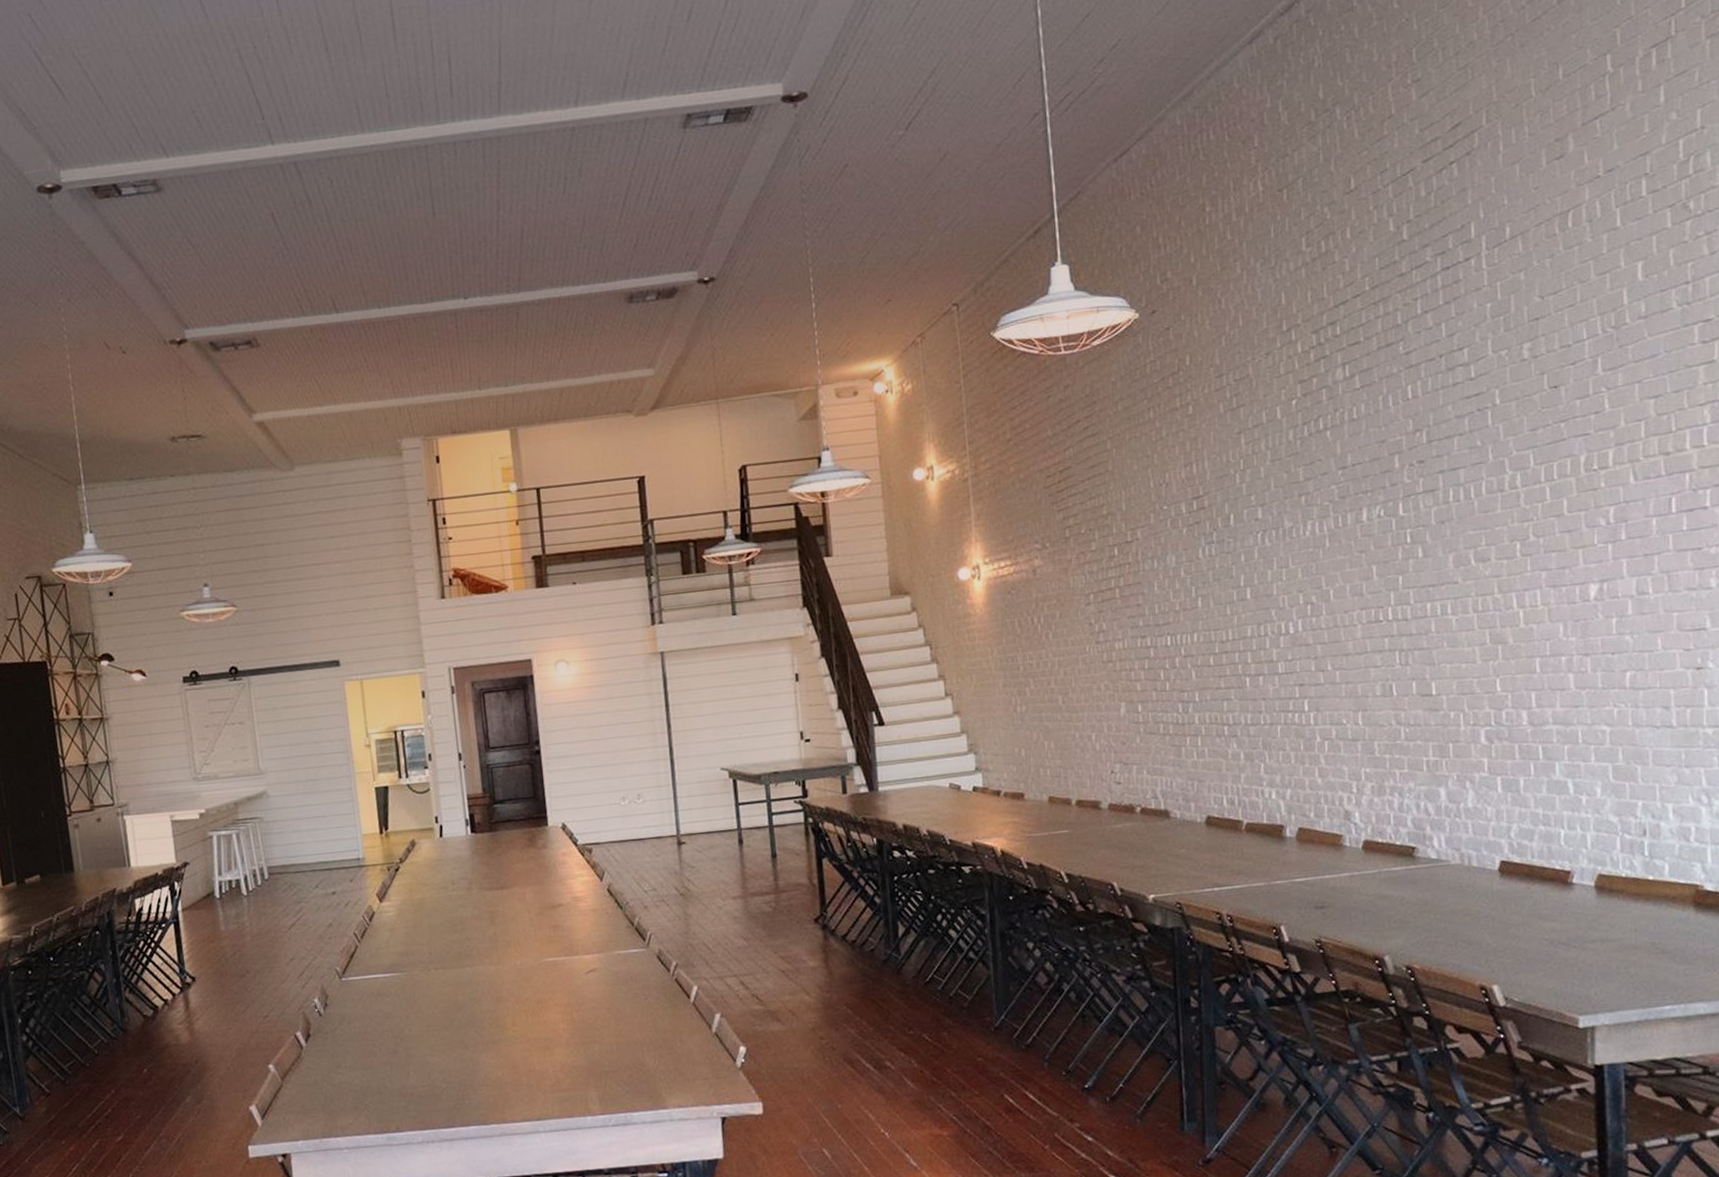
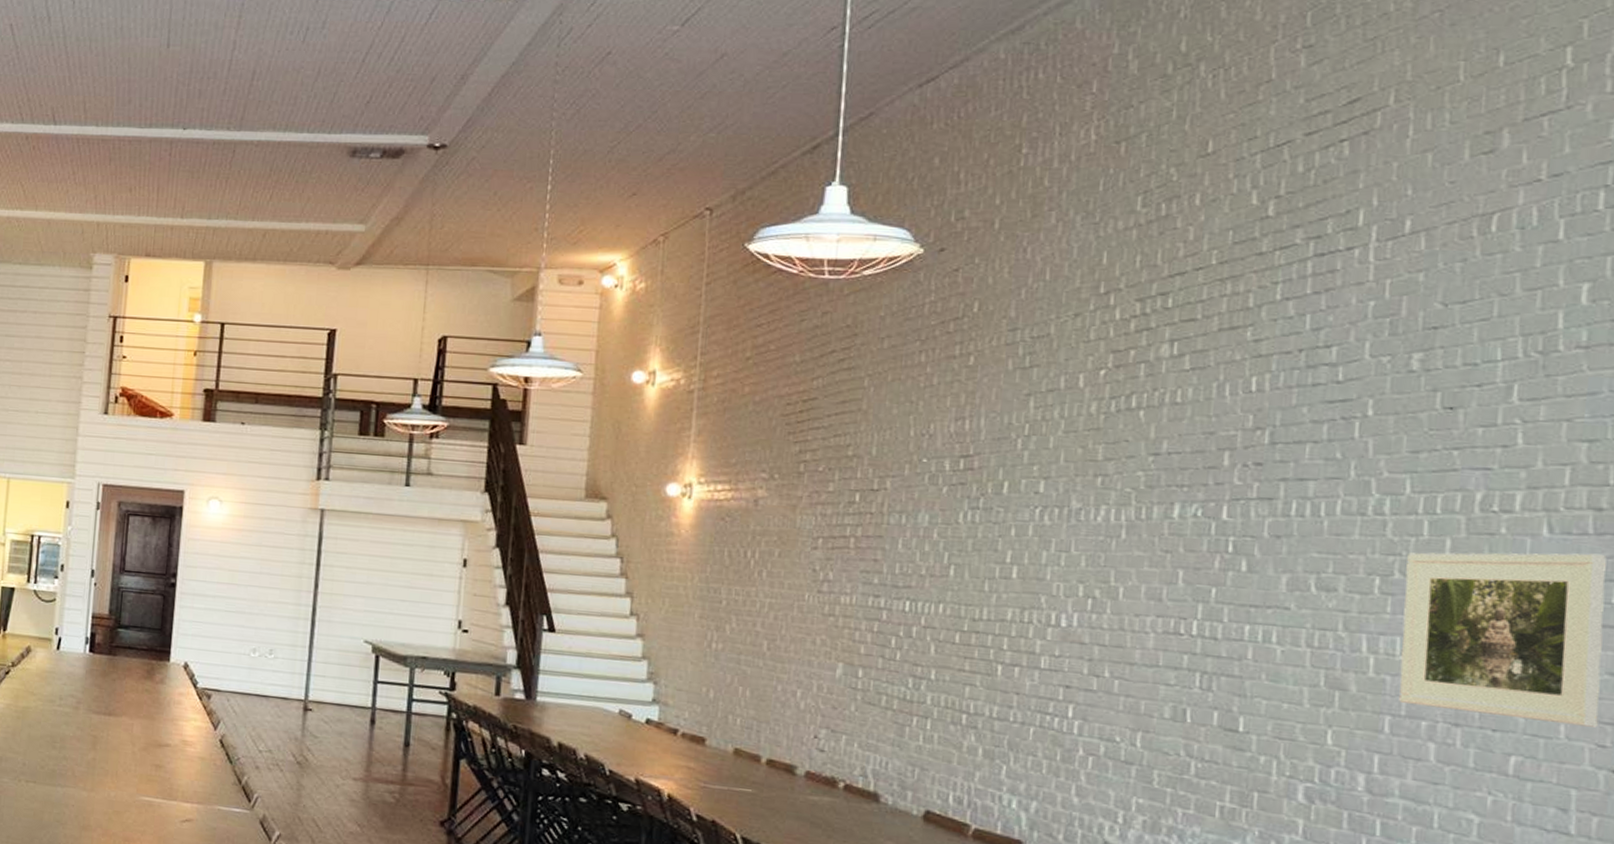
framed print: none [1538,491,1683,645] -> present [1399,552,1607,727]

